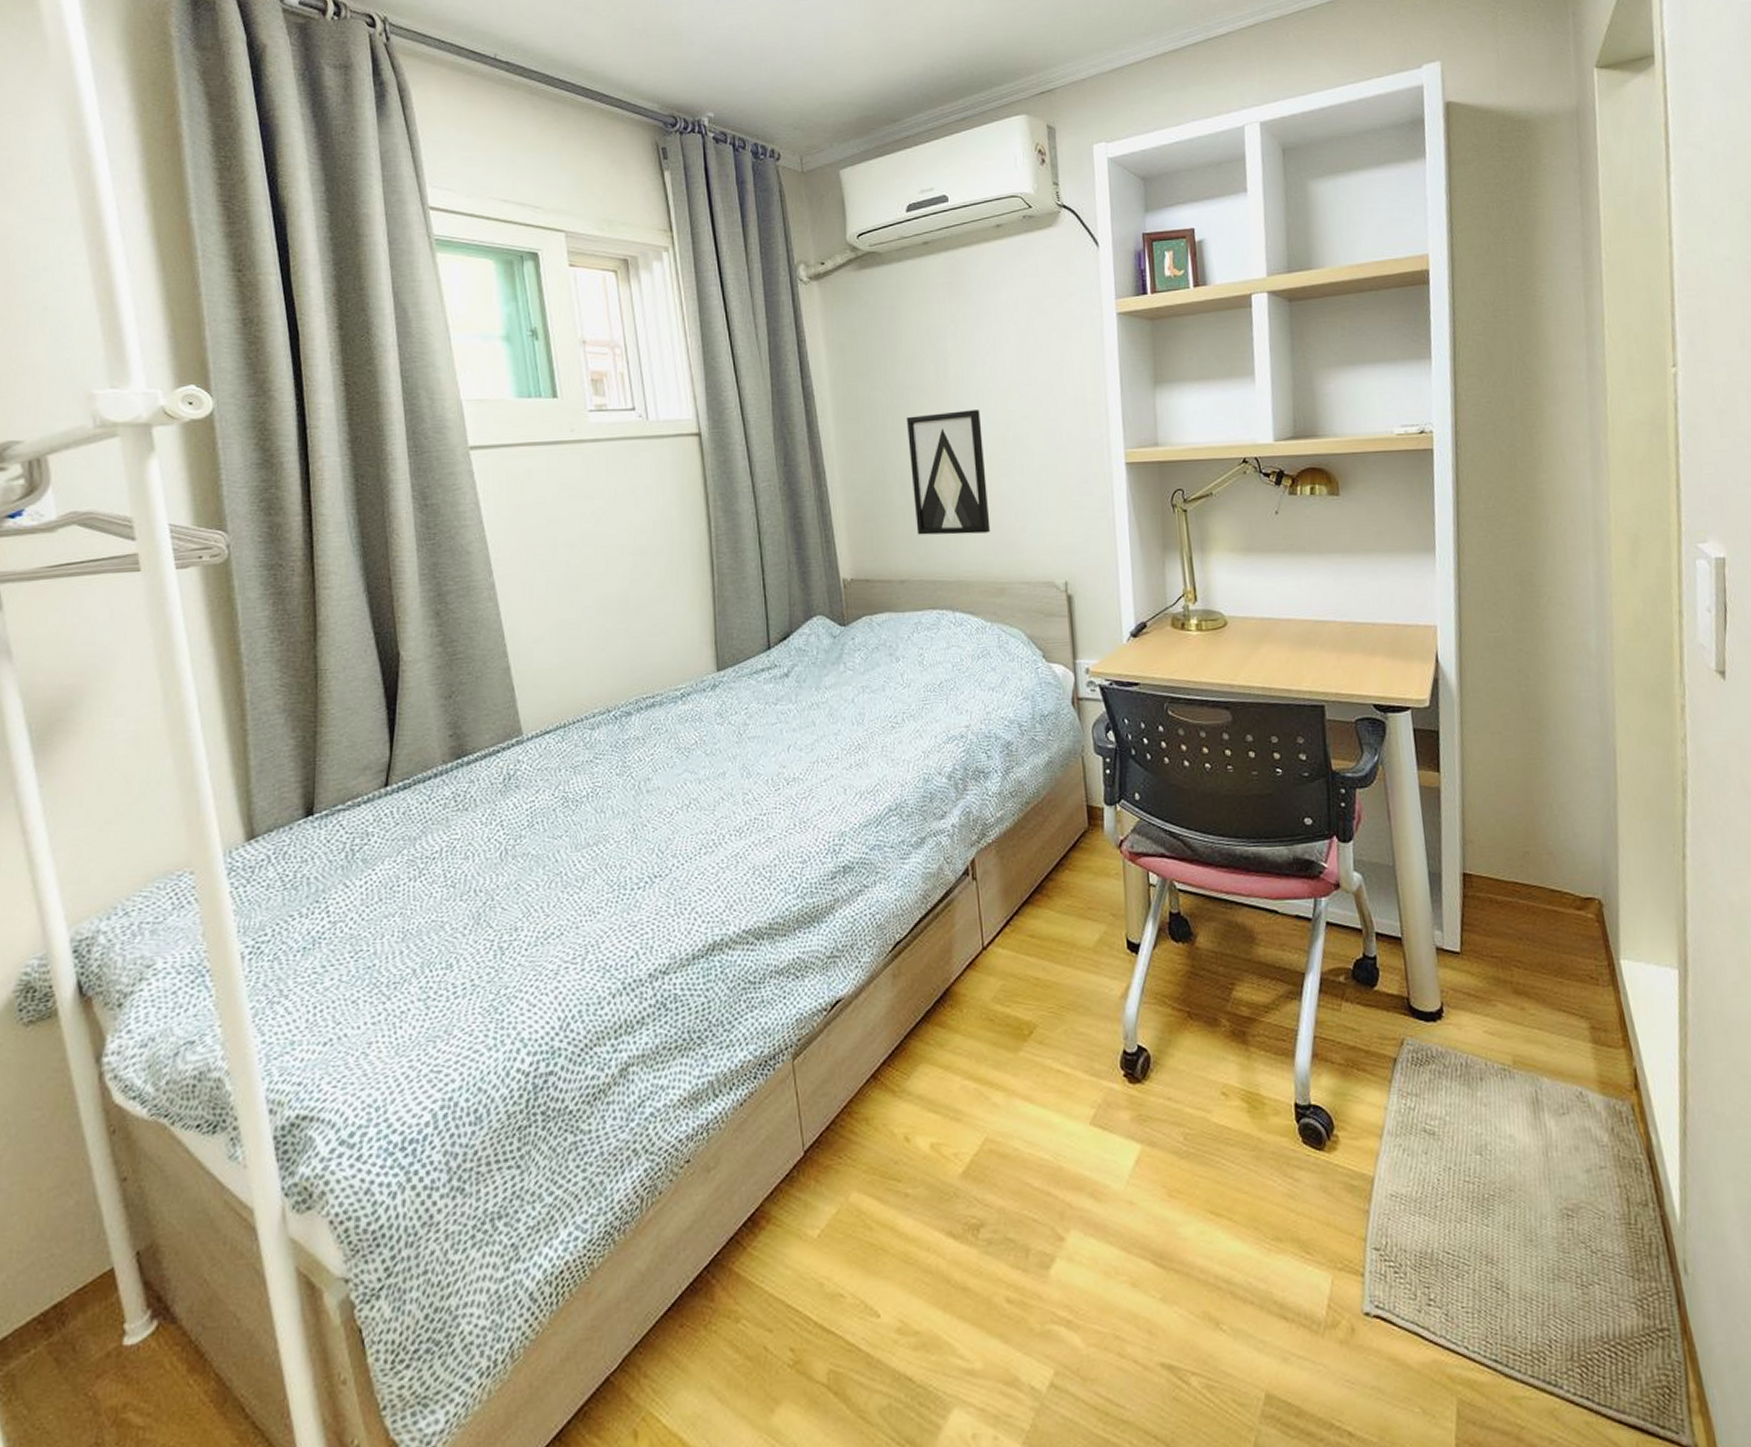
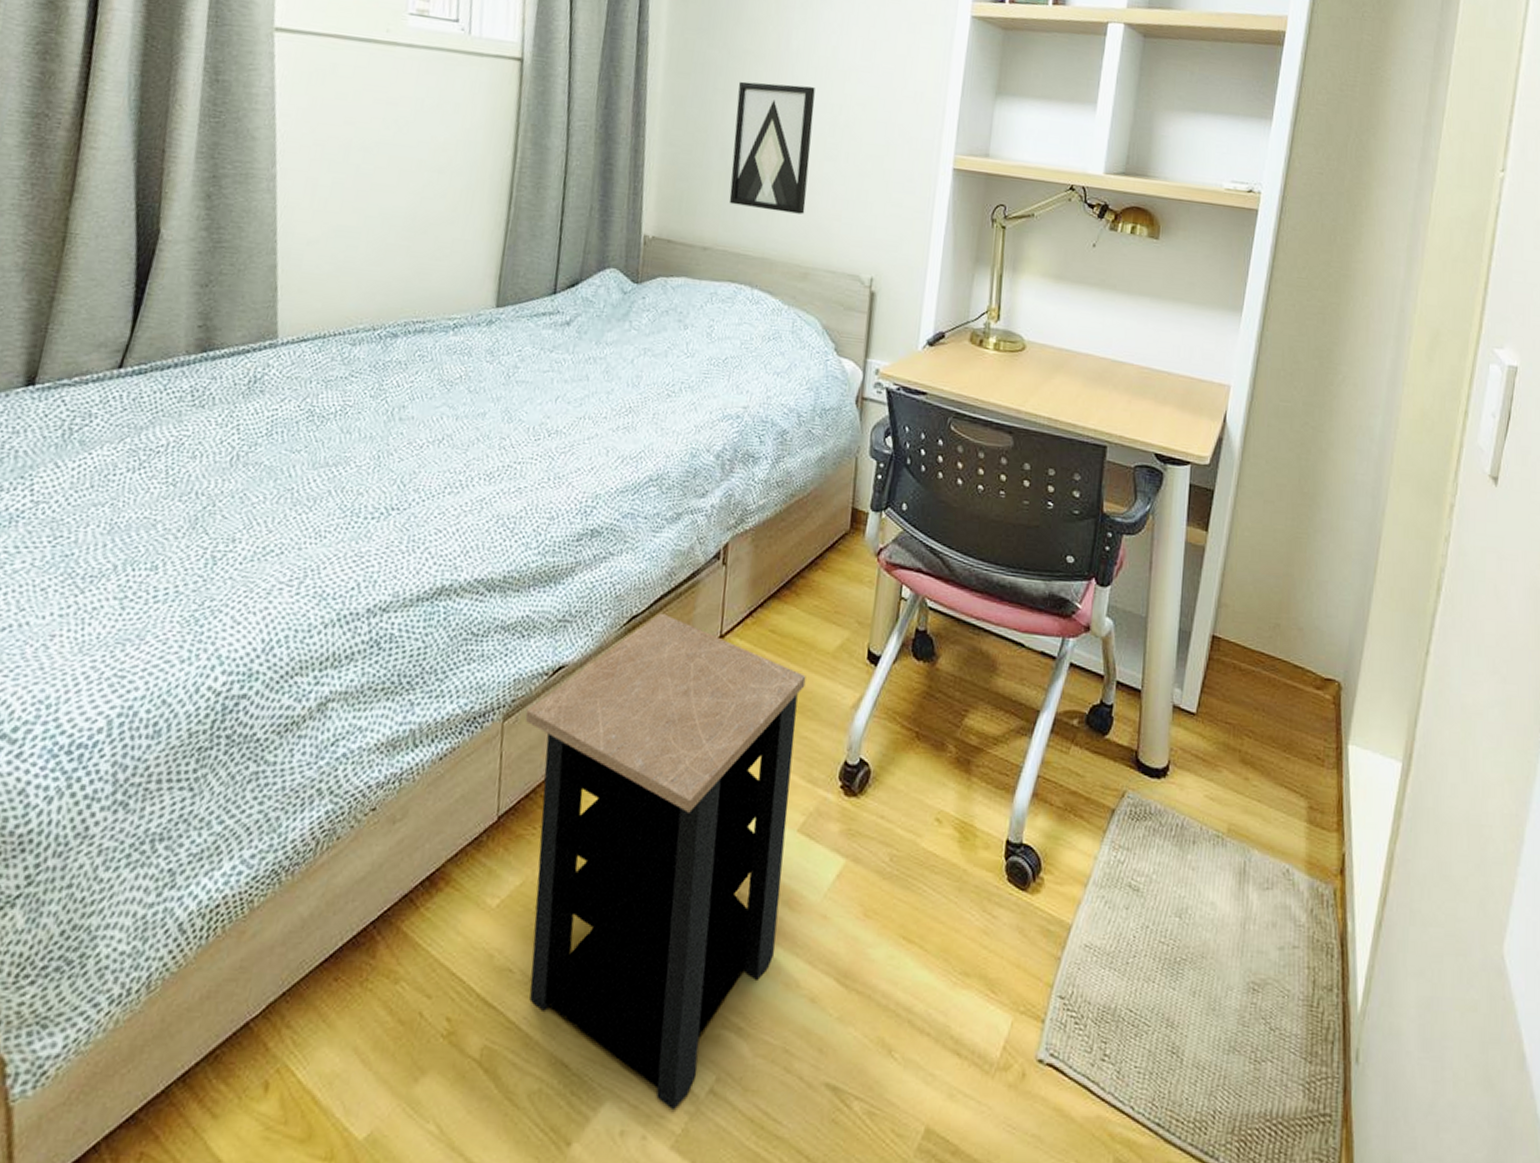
side table: none [812,935,1088,1409] -> present [525,613,806,1111]

